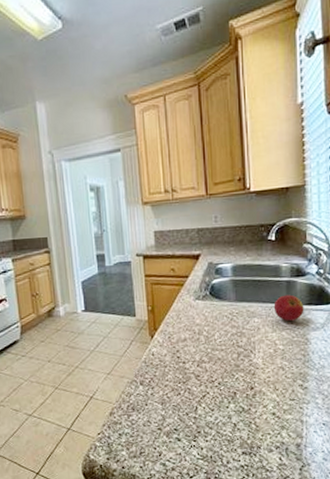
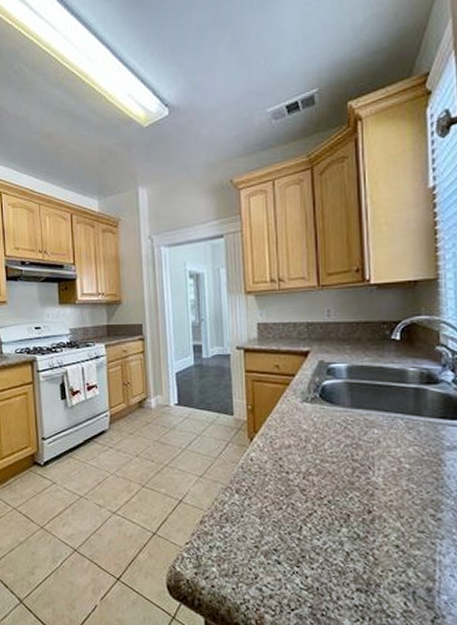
apple: present [273,294,304,322] -> none [398,404,437,437]

